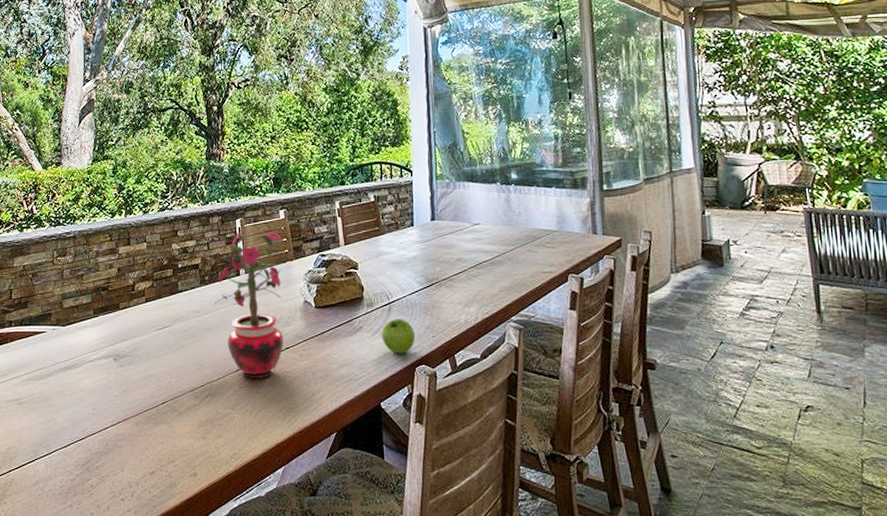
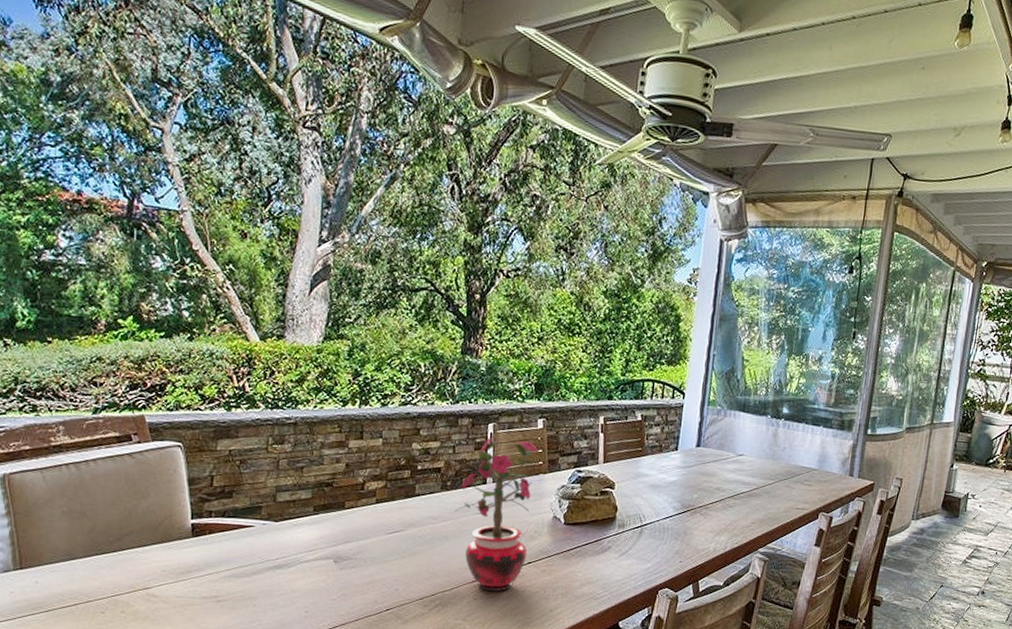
fruit: present [381,319,416,354] -> none [629,542,663,577]

